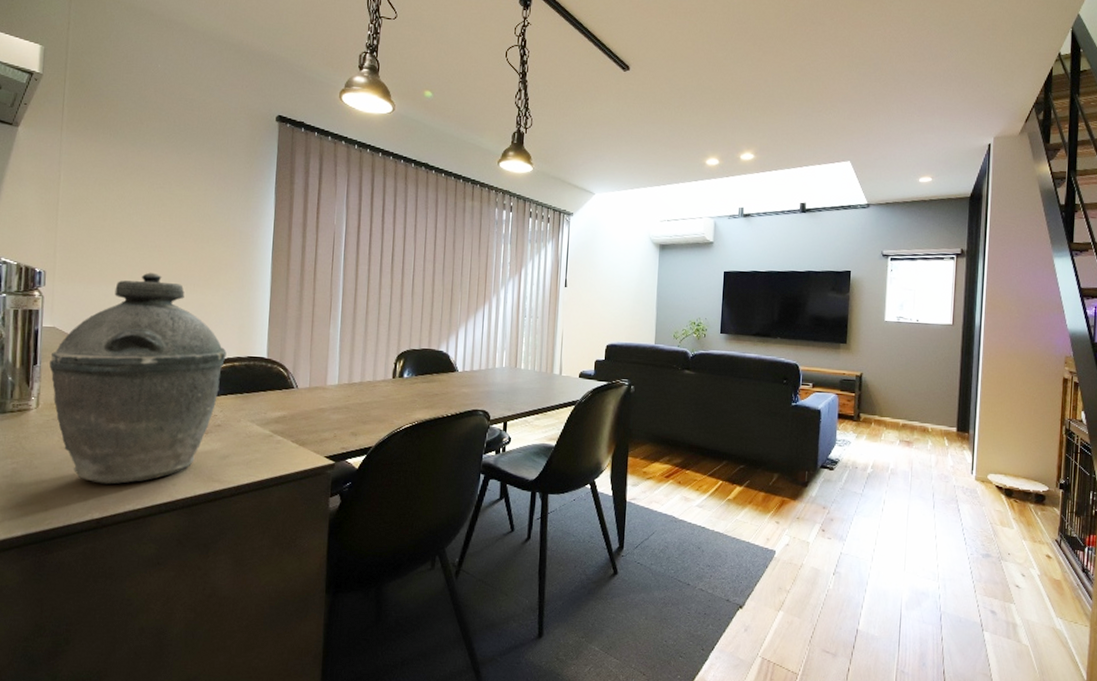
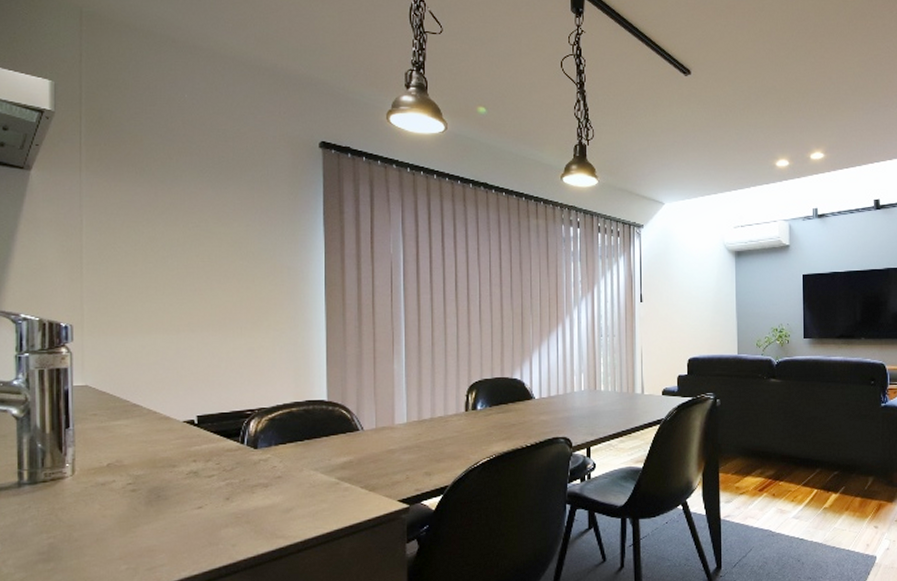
kettle: present [49,272,227,485] -> none [83,318,282,552]

